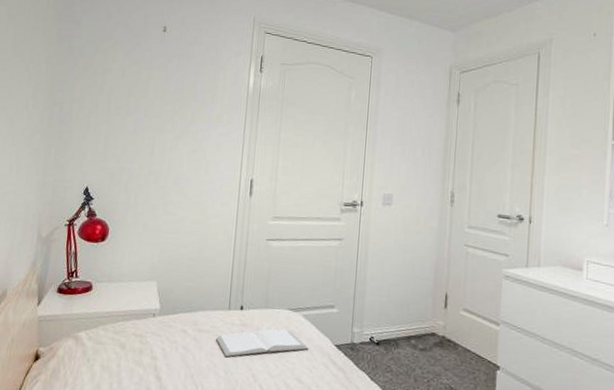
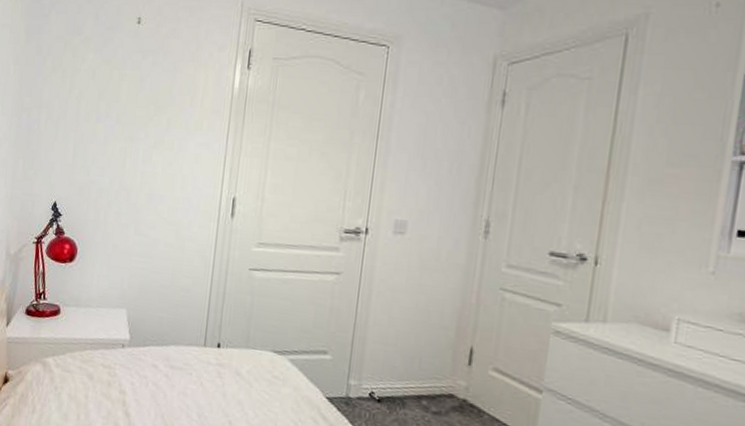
book: present [216,329,309,358] -> none [189,371,295,400]

